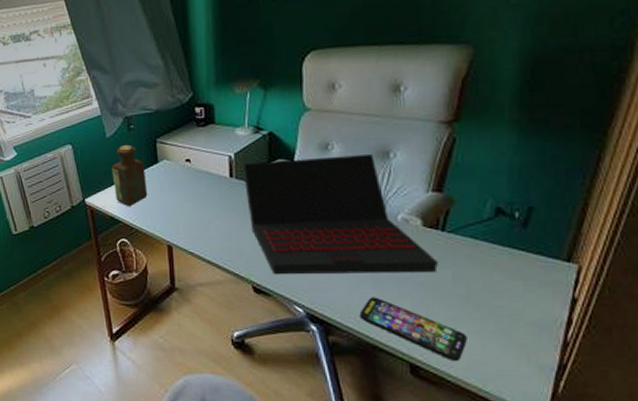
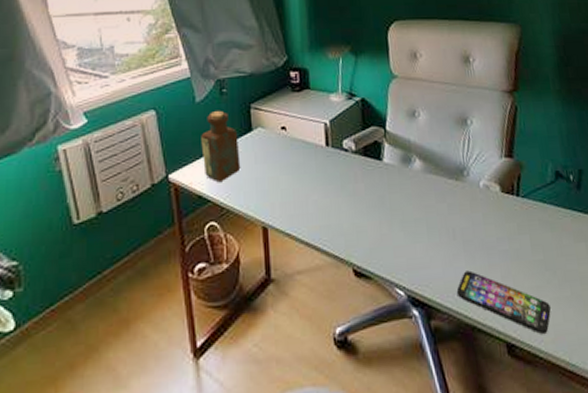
laptop: present [243,155,438,275] -> none [338,122,518,254]

